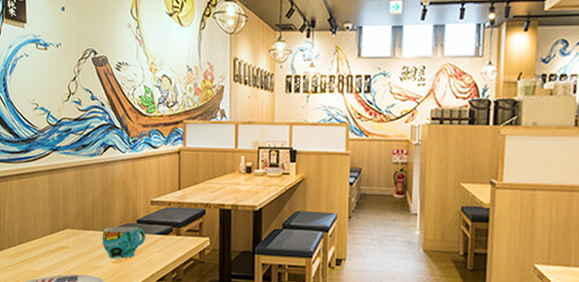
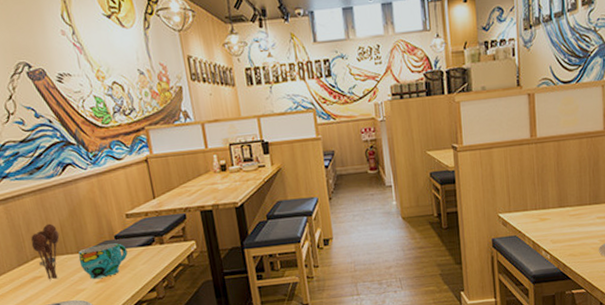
utensil holder: none [64,198,90,252] -> present [31,223,60,280]

